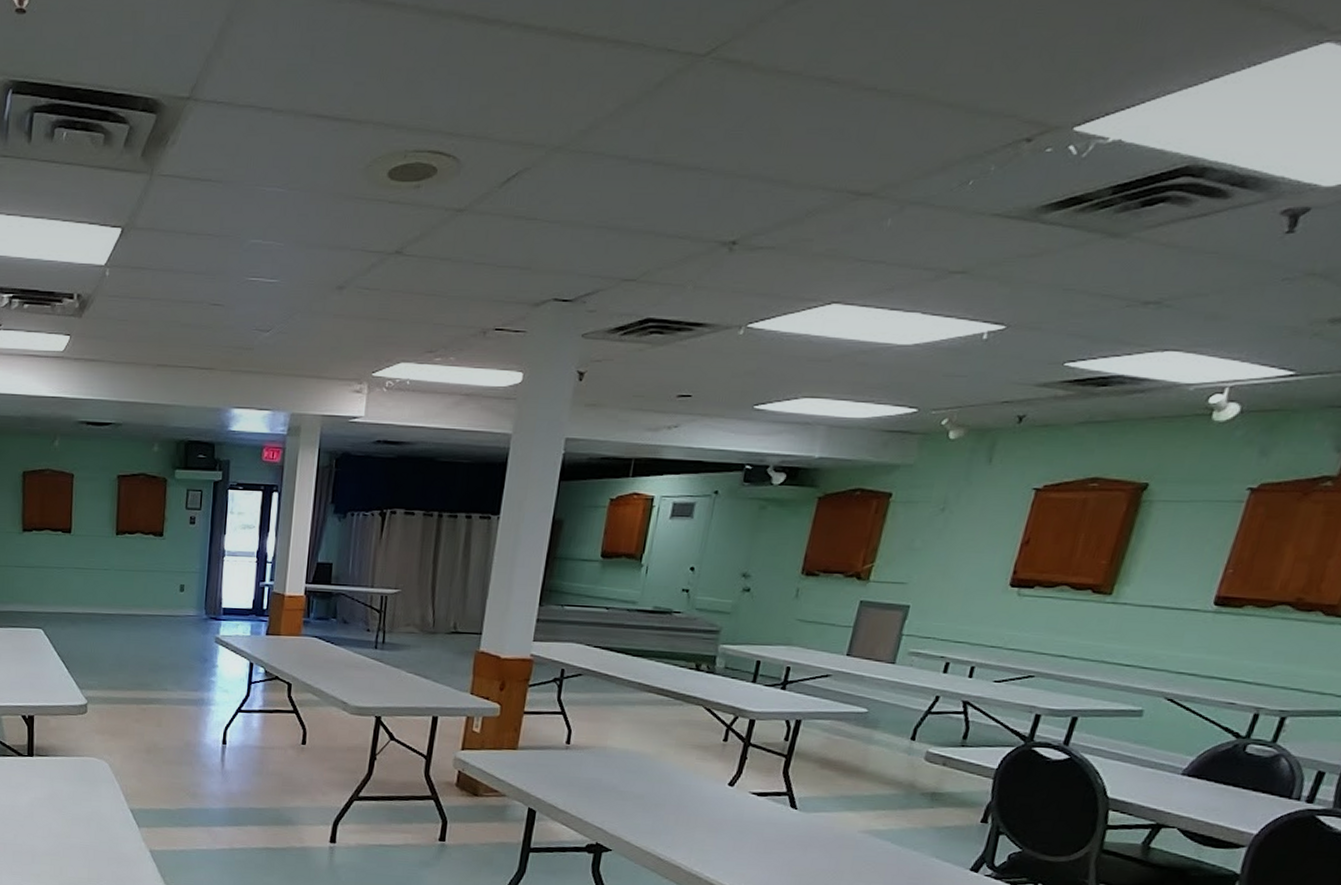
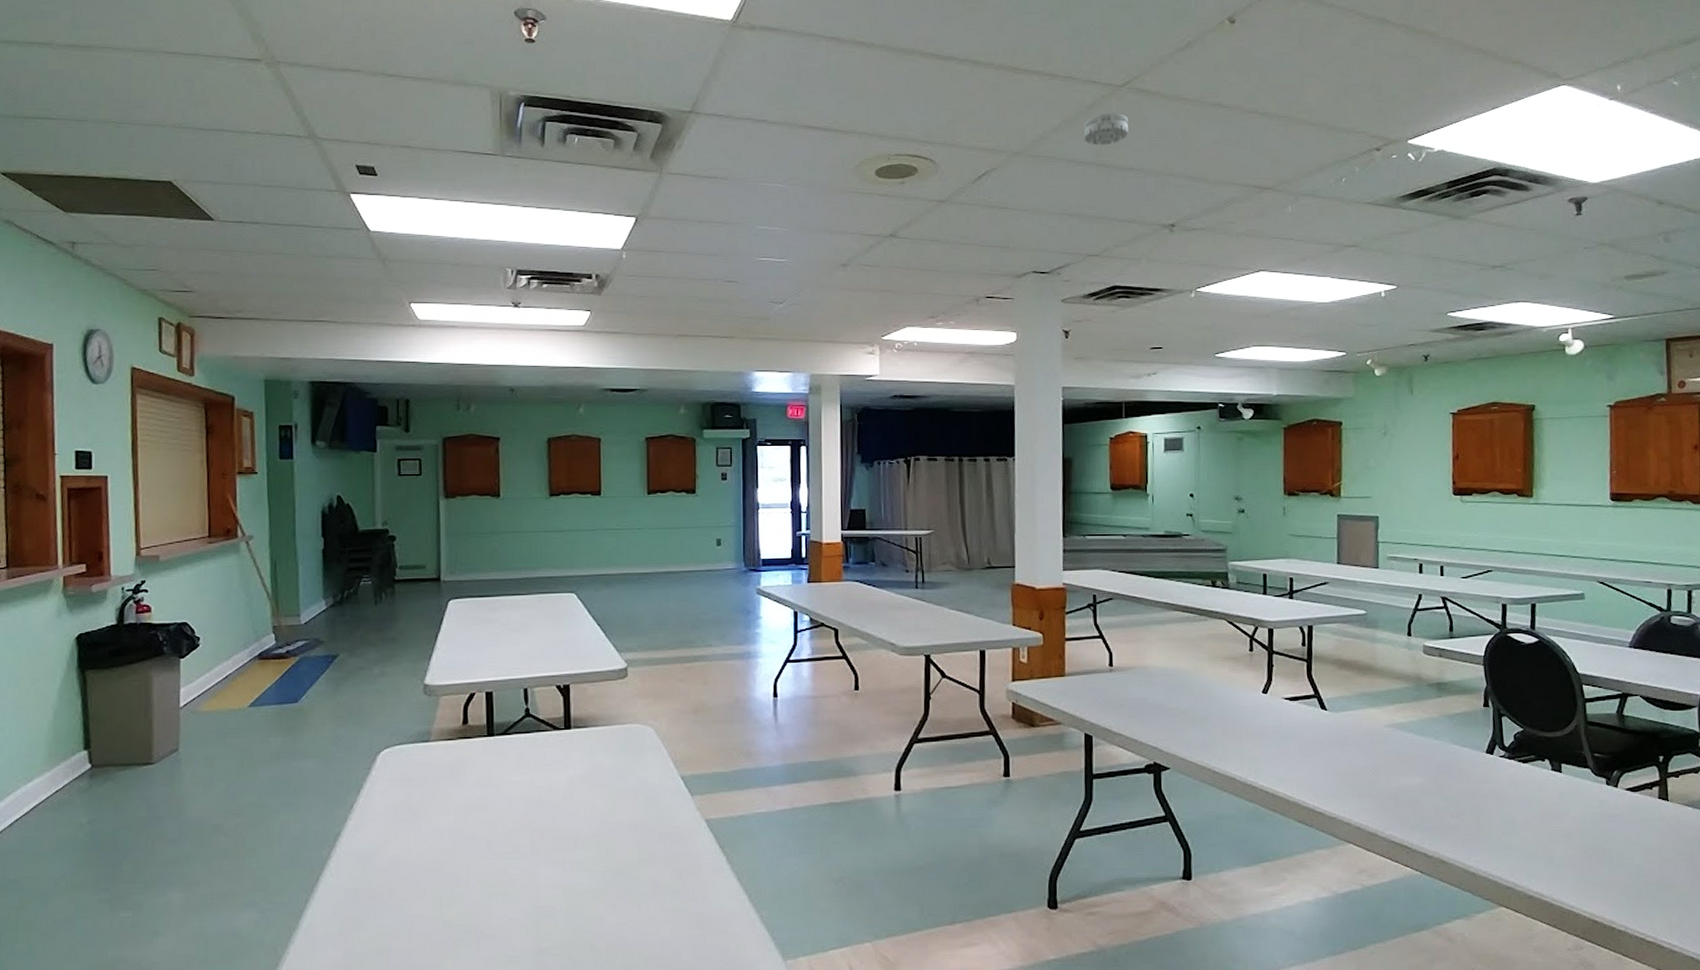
smoke detector: none [643,92,704,137] -> present [1083,112,1129,145]

